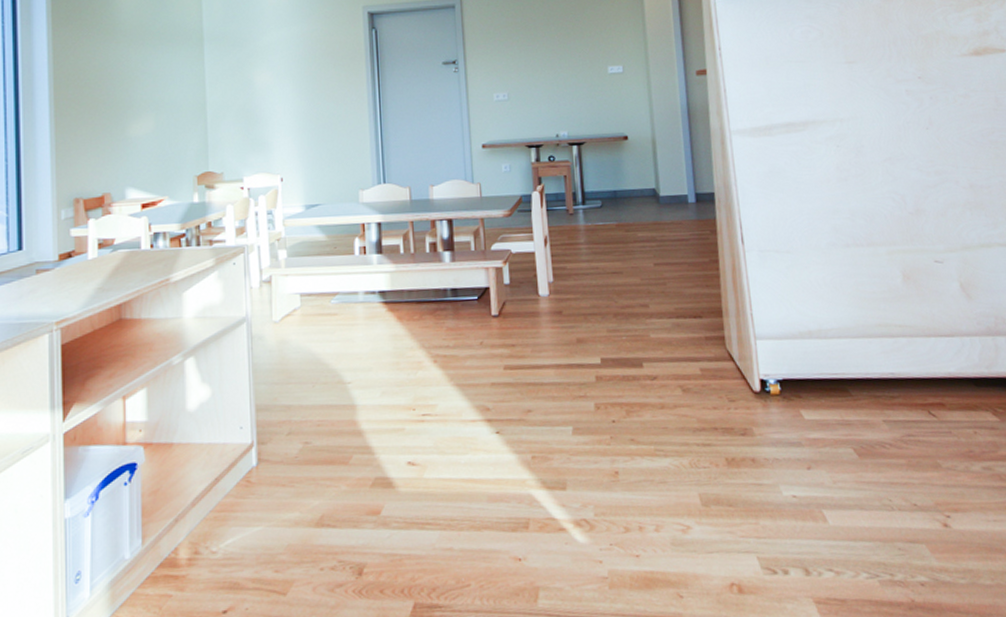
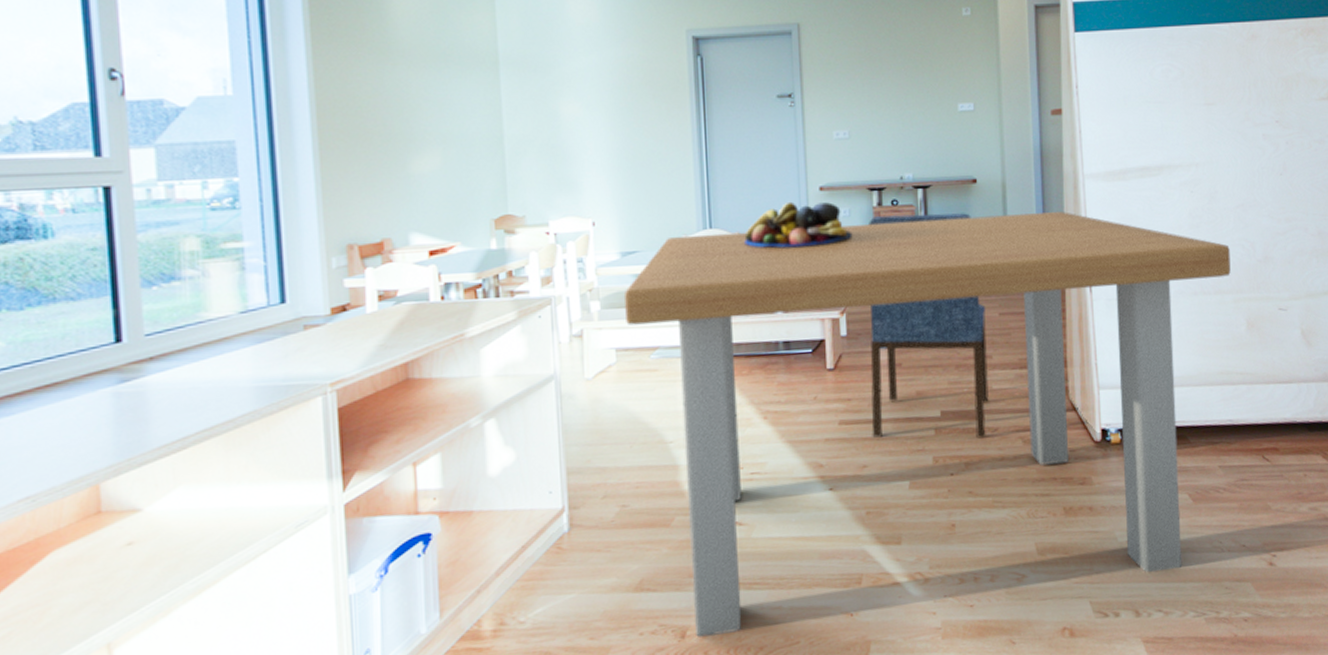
dining table: none [308,166,883,575] -> present [625,212,1231,638]
fruit bowl: none [415,158,513,201] -> present [744,201,853,248]
dining chair: none [528,168,647,386] -> present [869,213,989,439]

